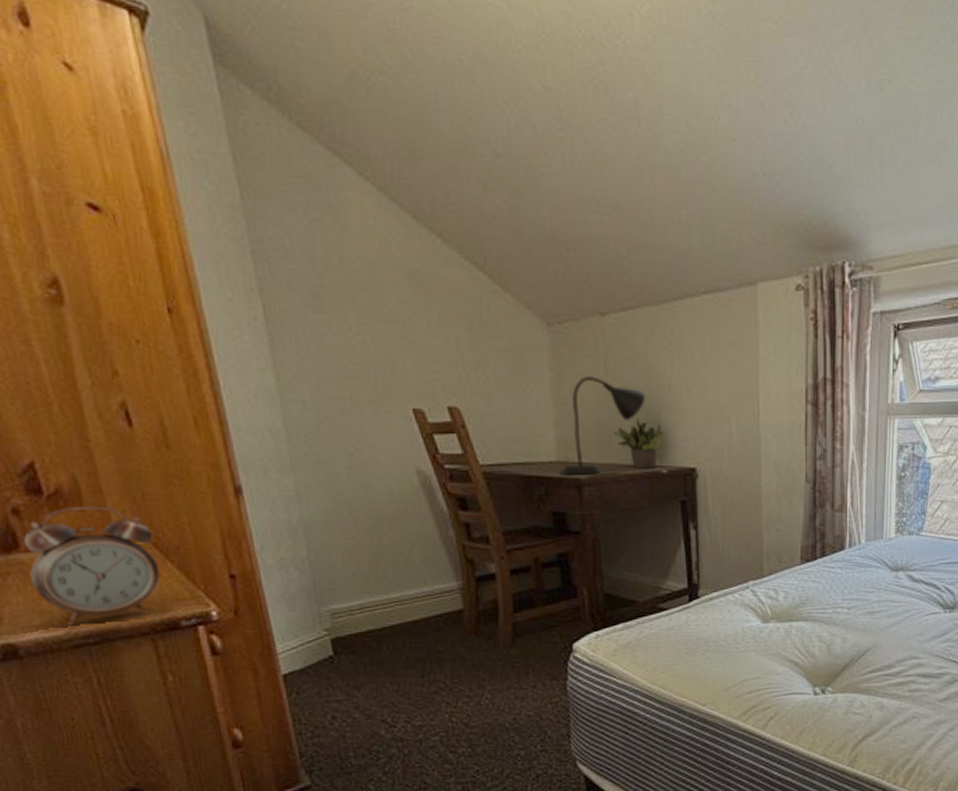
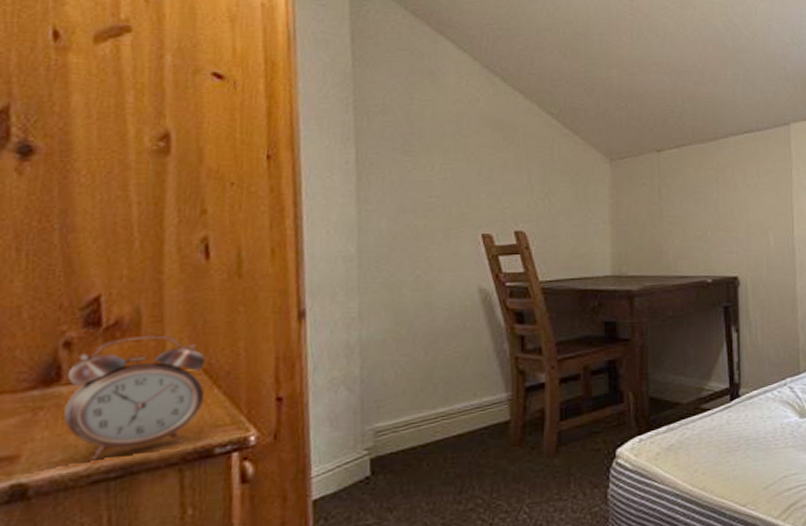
desk lamp: present [560,376,646,475] -> none [613,201,694,288]
potted plant: present [611,418,664,470] -> none [662,235,710,281]

